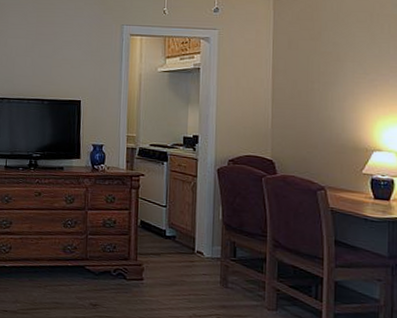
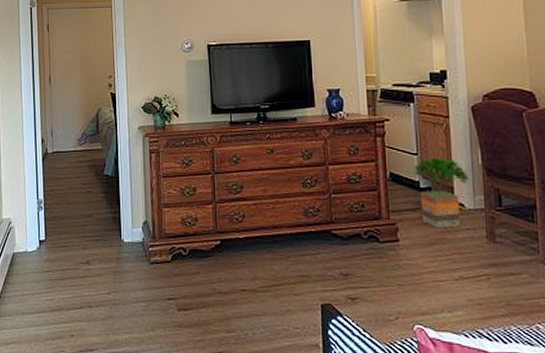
potted tree: none [161,210,210,273] -> present [413,156,469,229]

